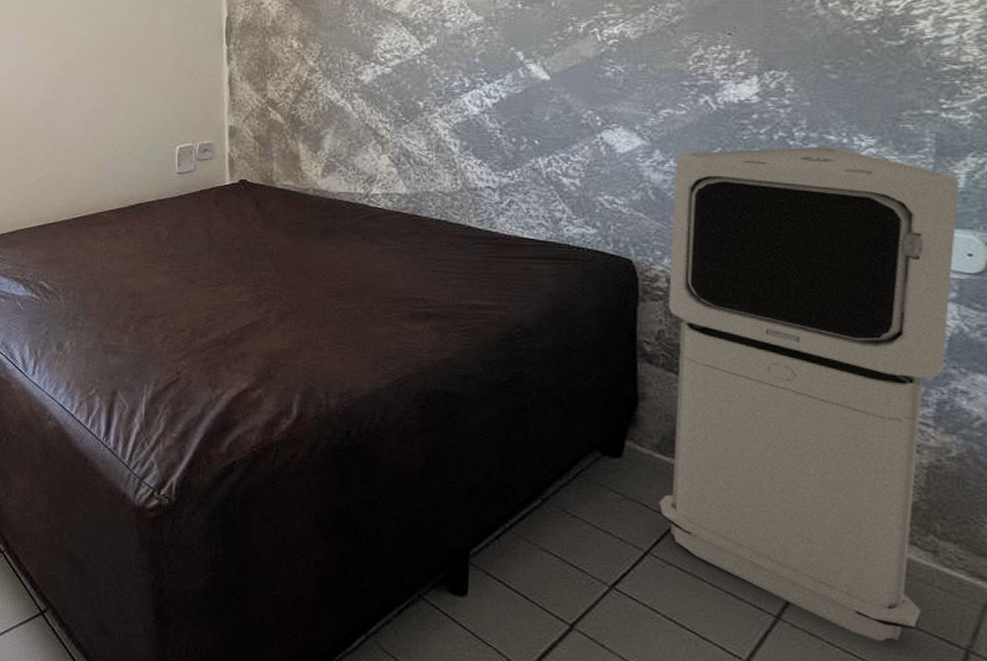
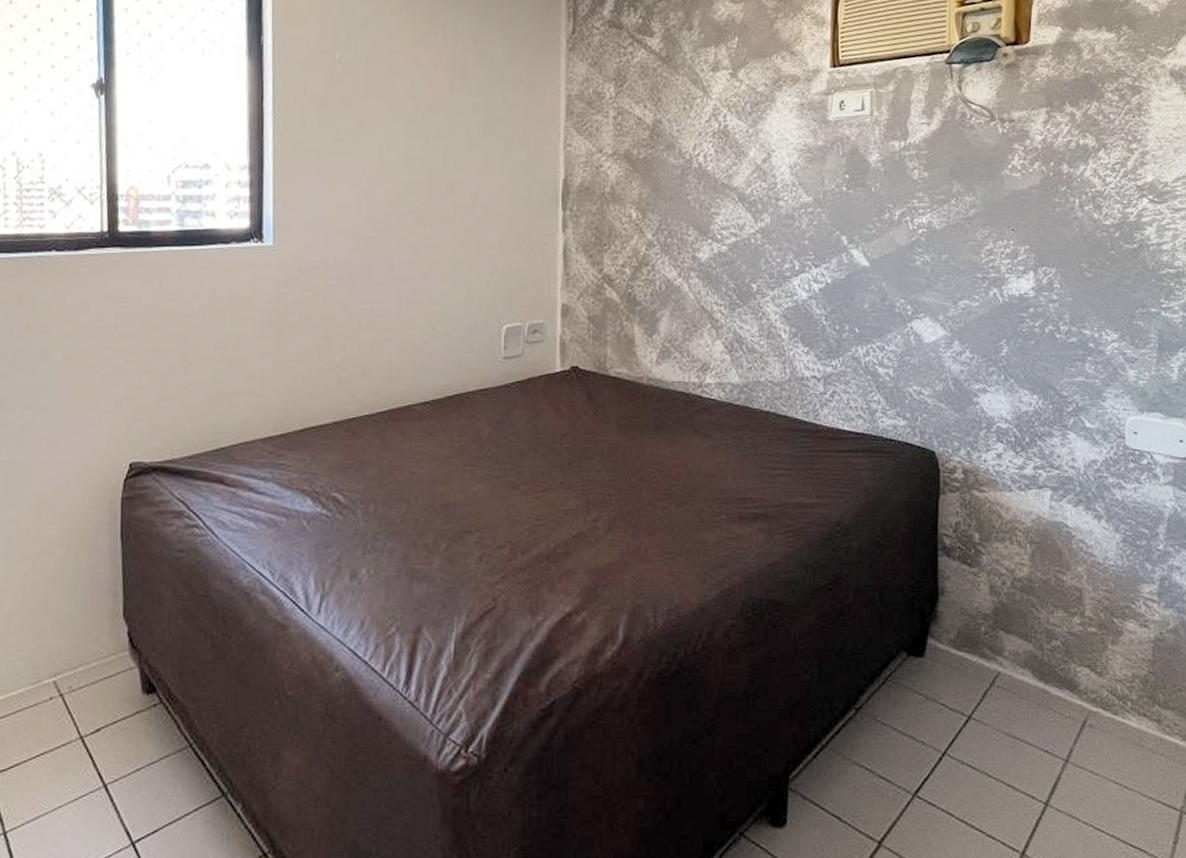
air purifier: present [659,146,960,642] -> none [954,339,1174,814]

